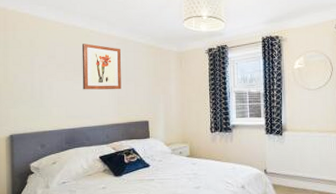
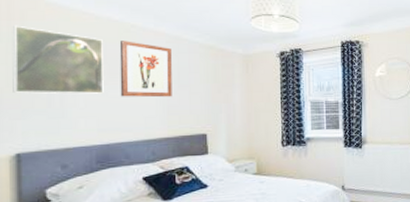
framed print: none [7,34,71,88] -> present [12,25,104,94]

